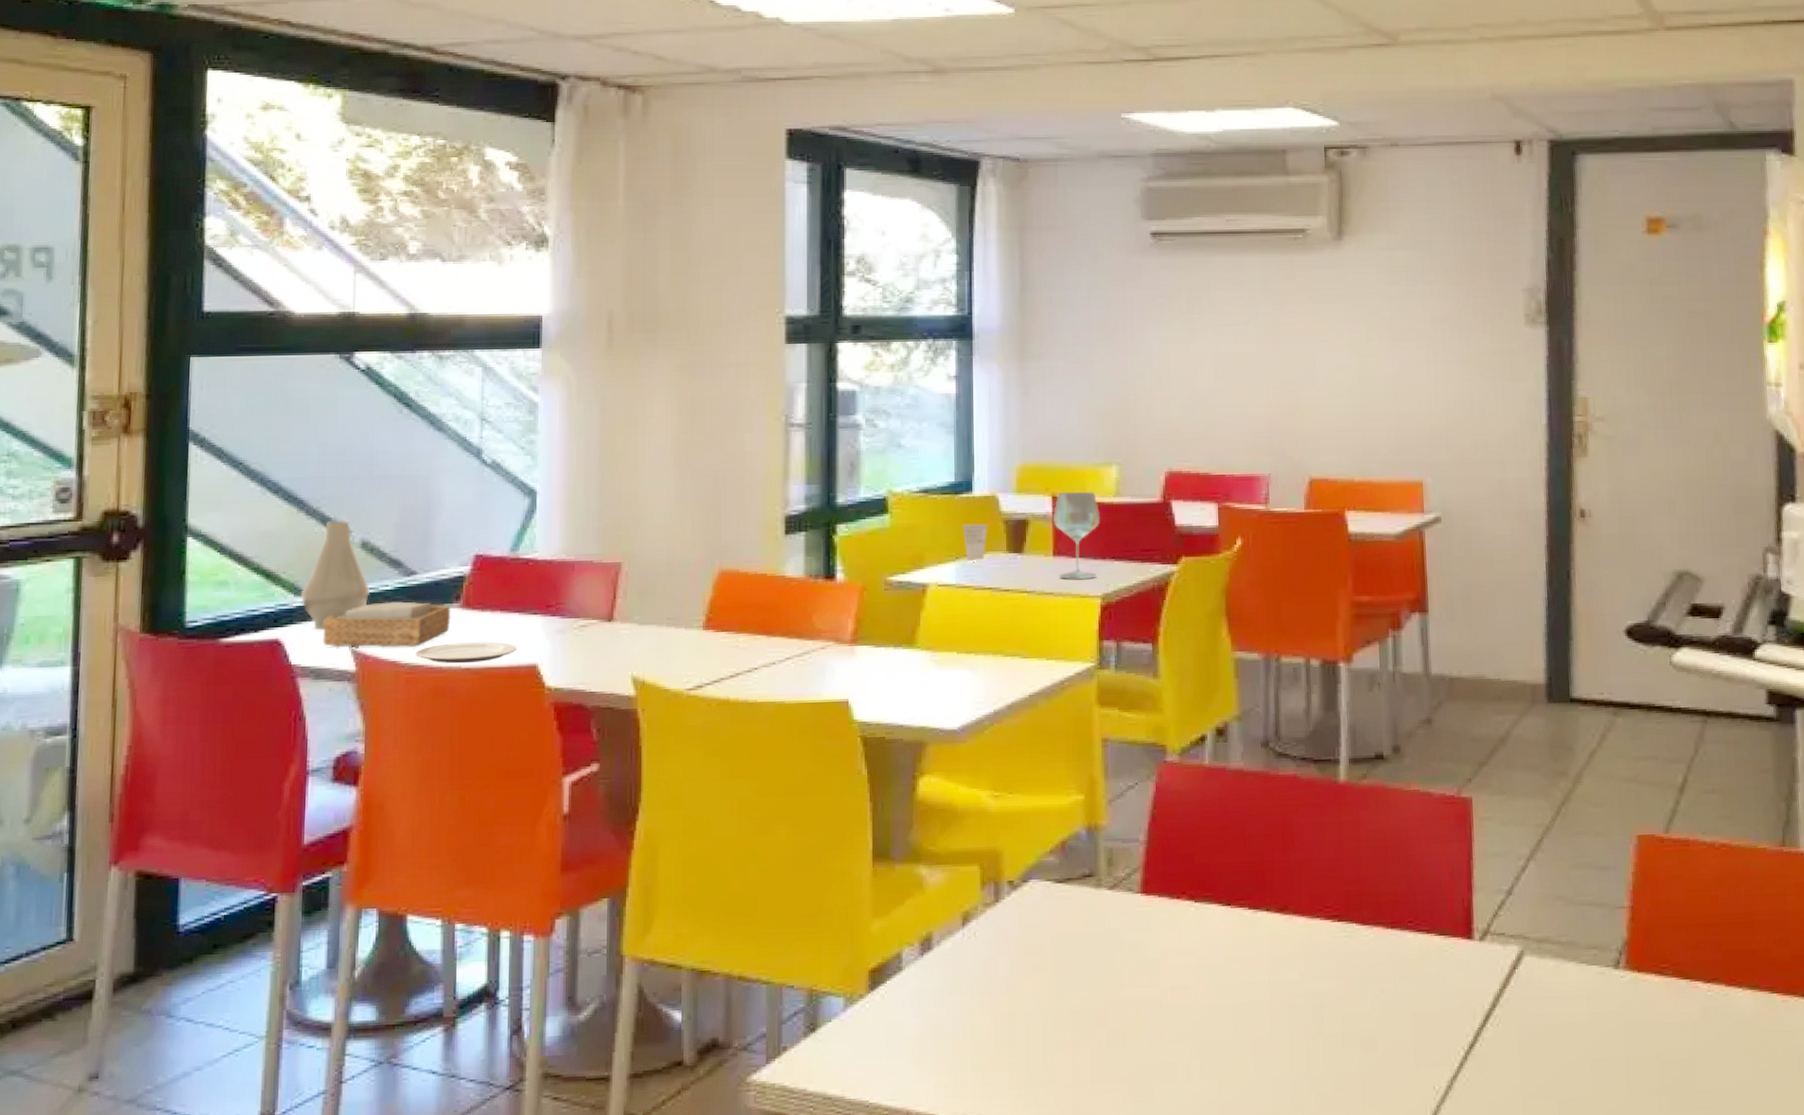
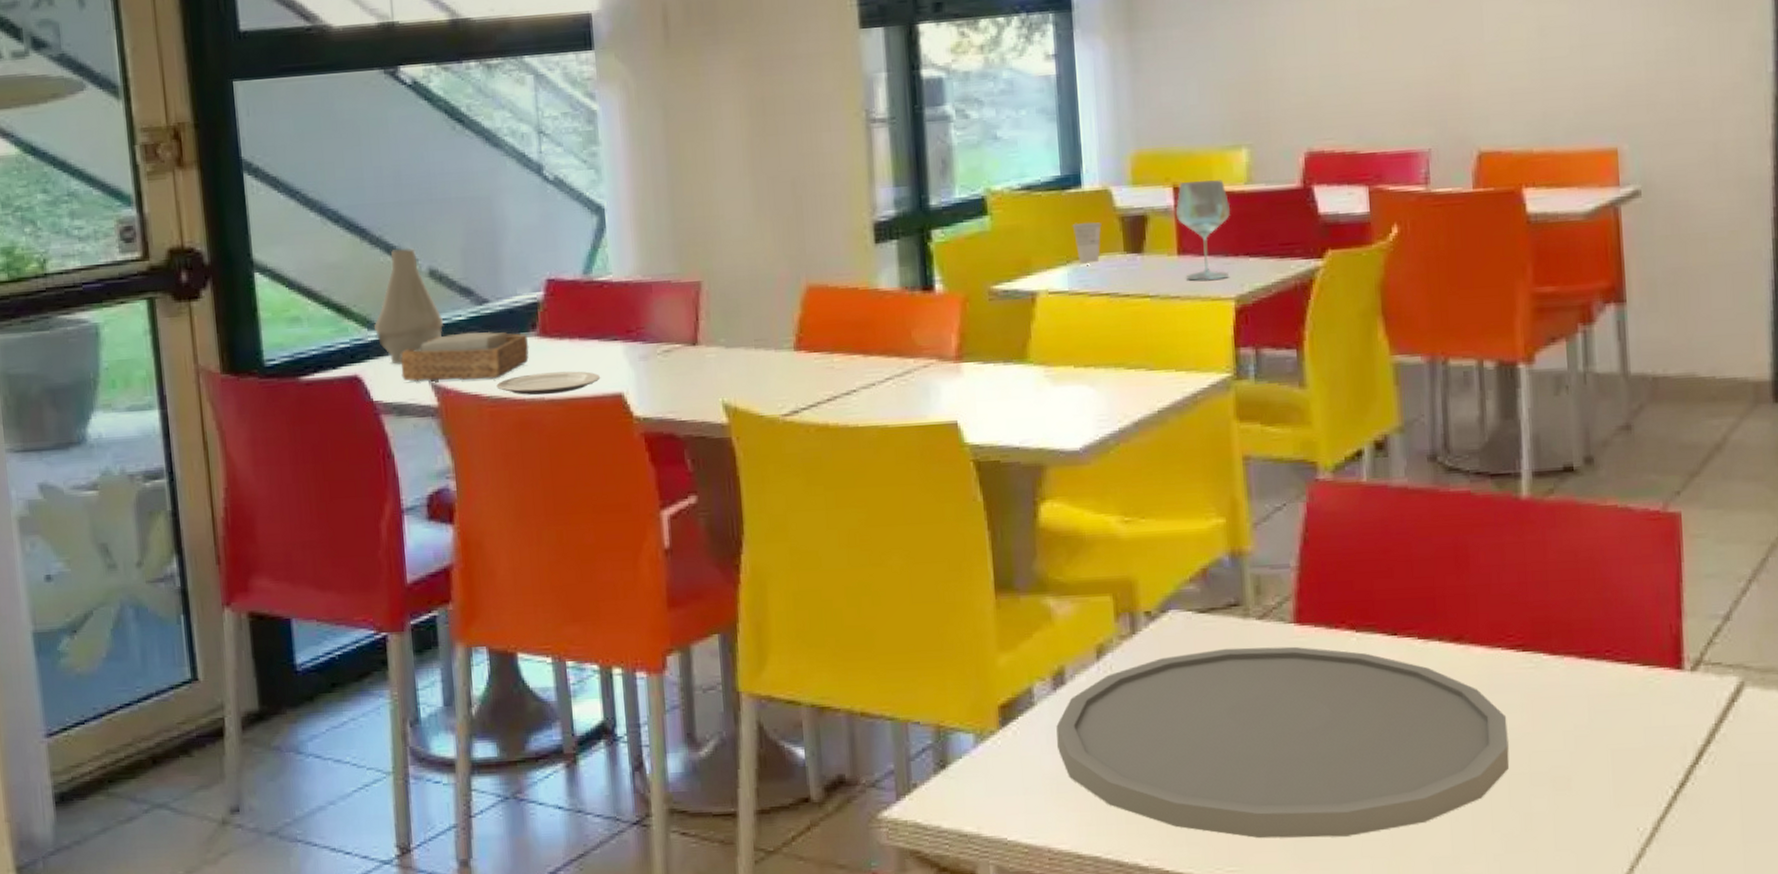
tray: none [921,915,1325,1099] -> present [1056,646,1510,839]

